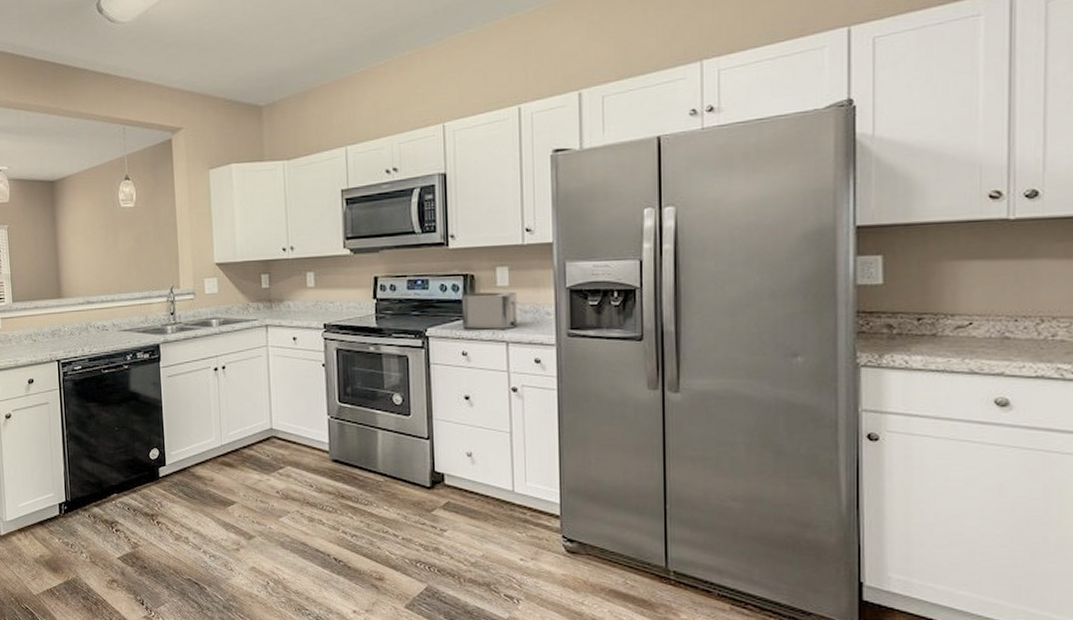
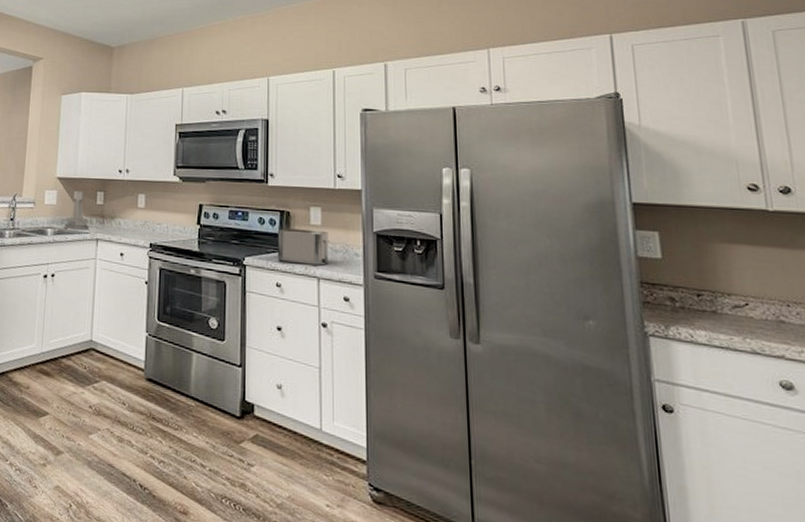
paper towel holder: none [229,275,258,319] -> present [64,190,90,231]

